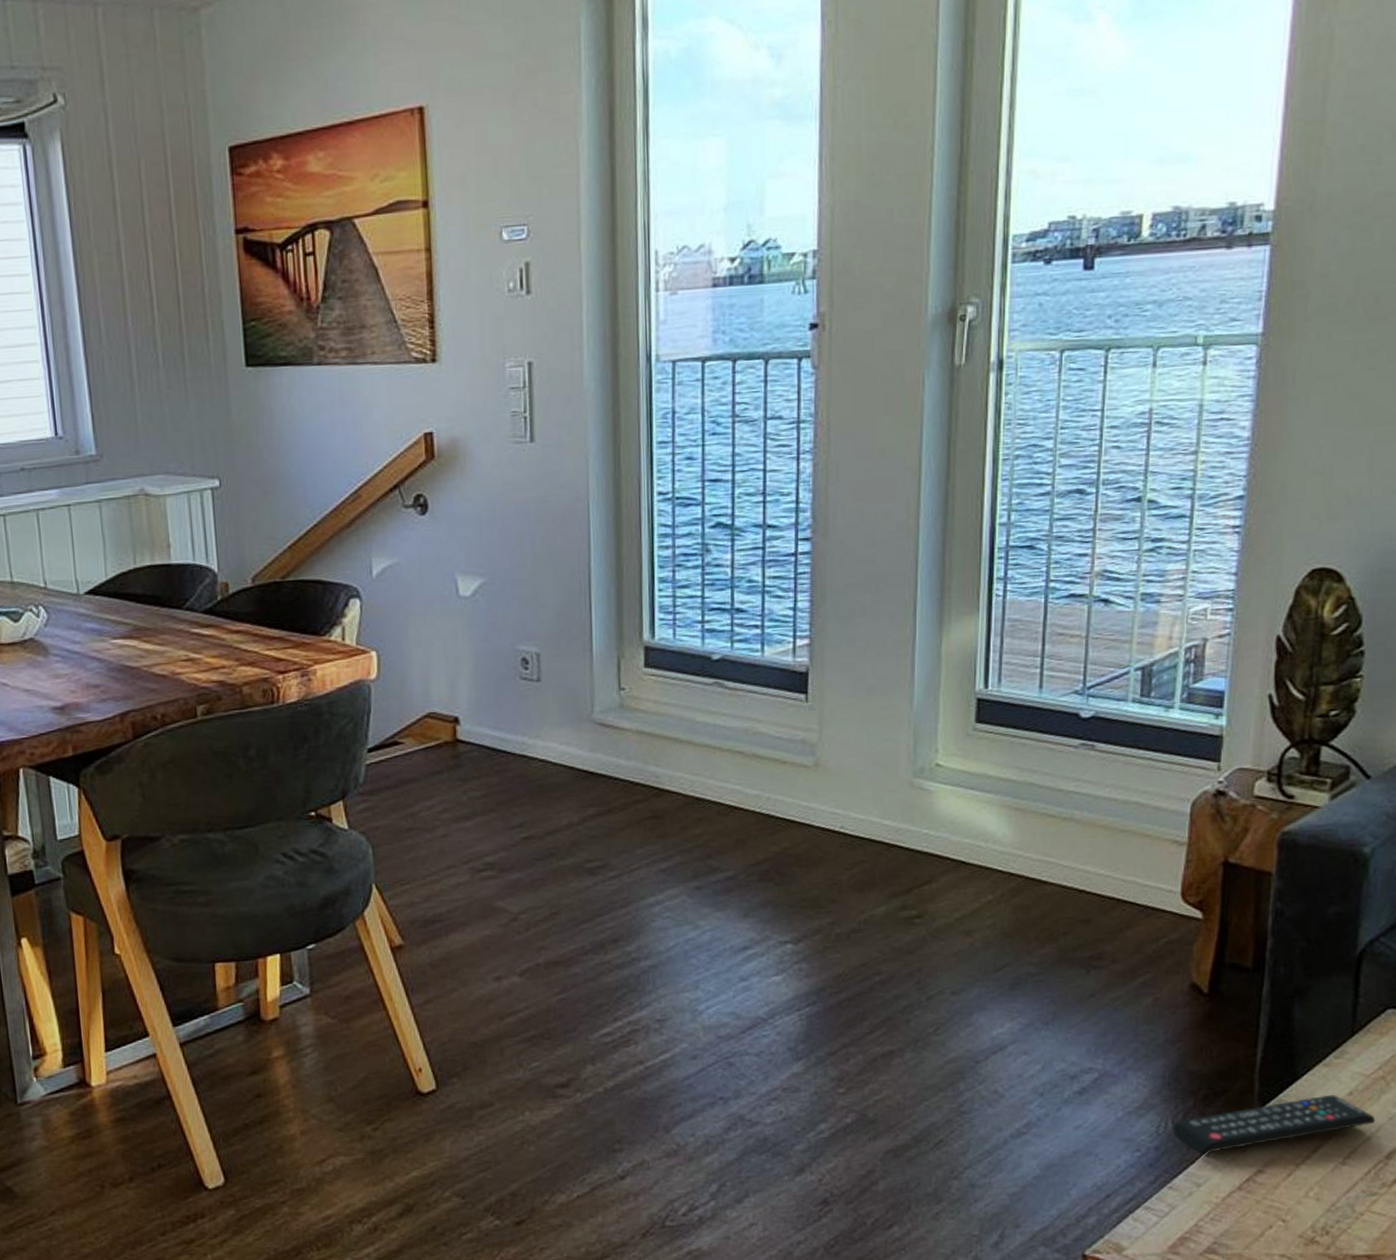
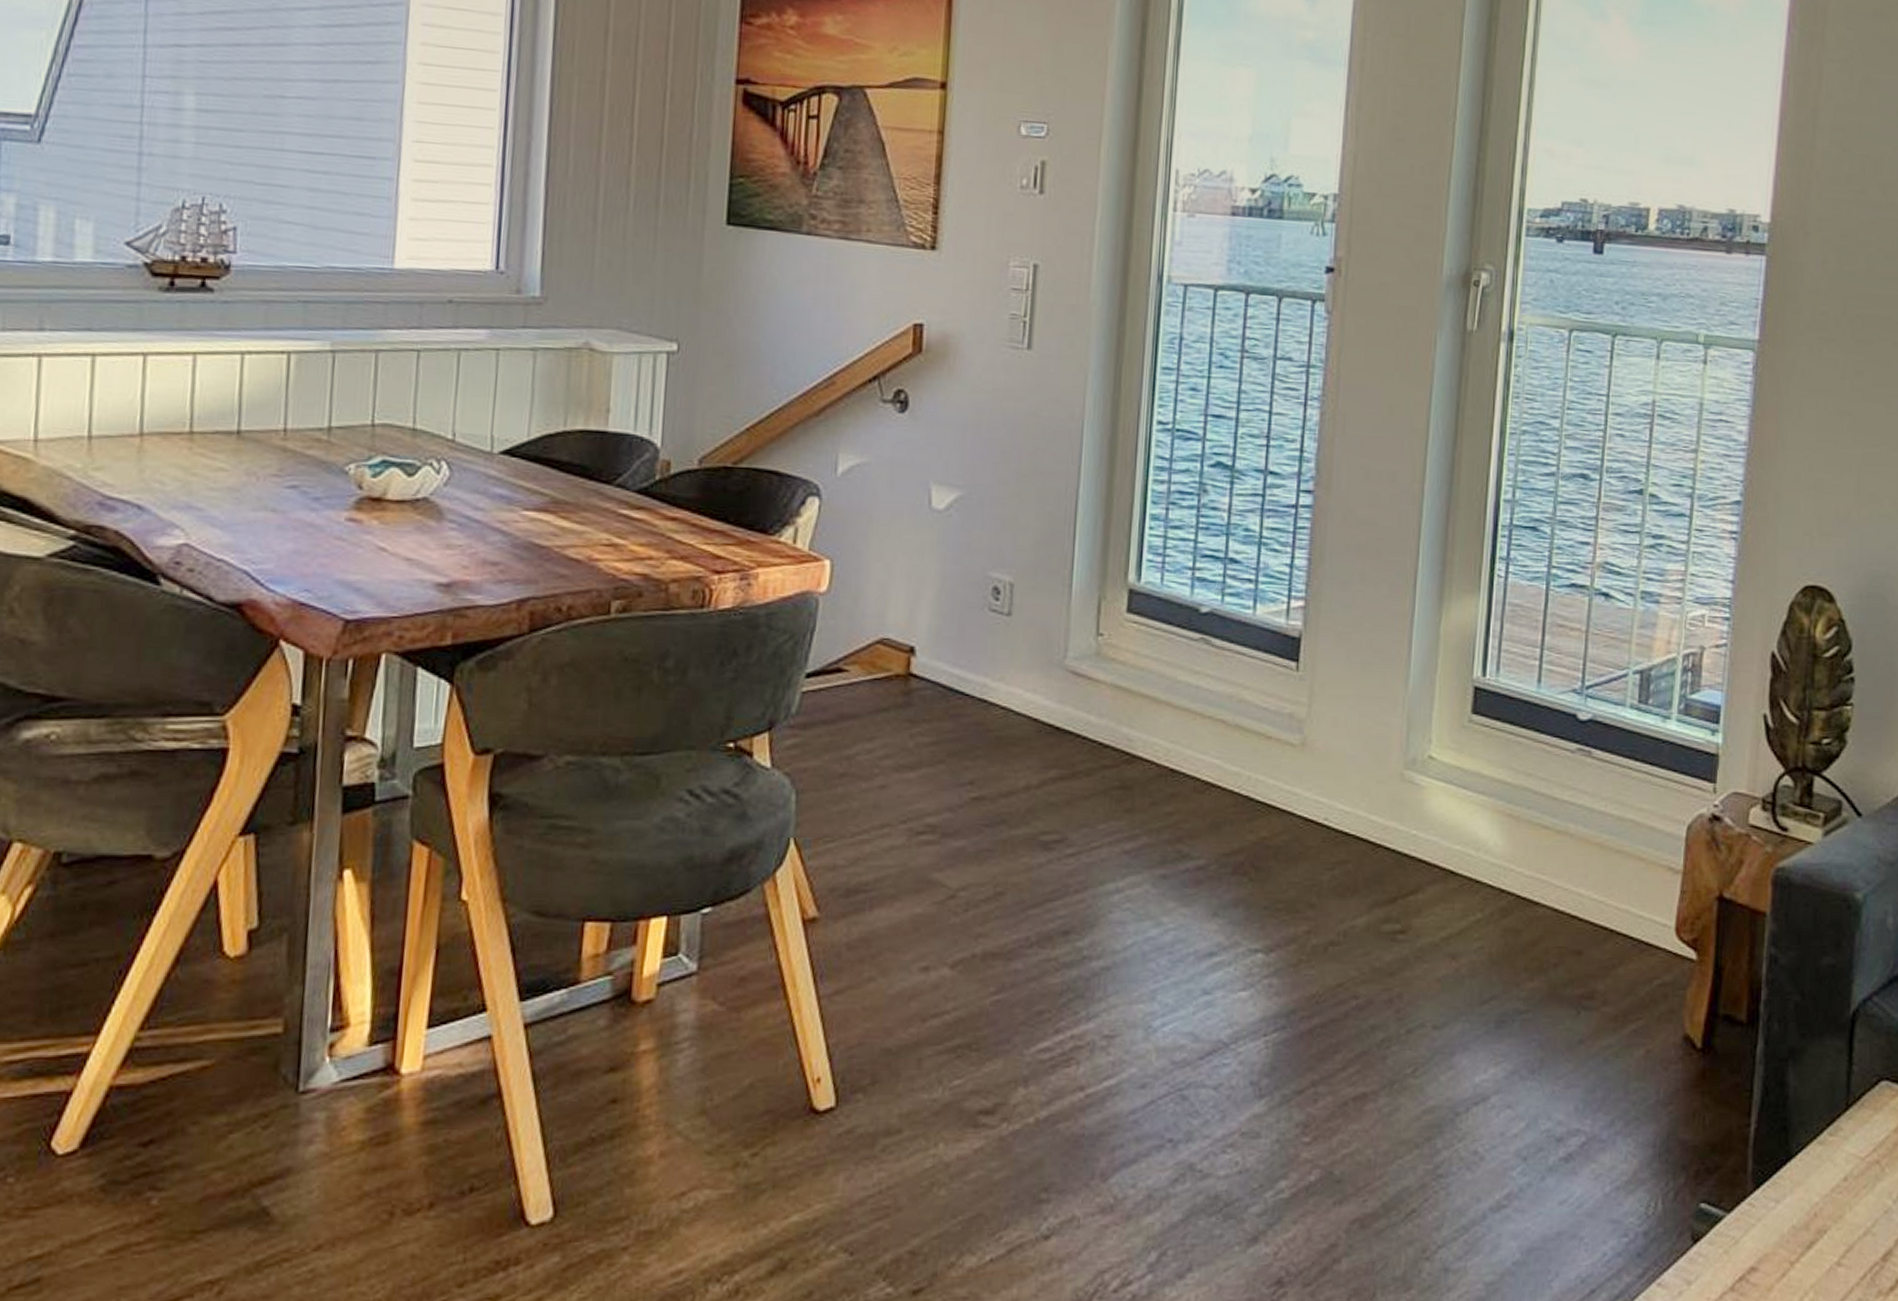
remote control: present [1173,1095,1376,1154] -> none [1663,1179,1871,1245]

